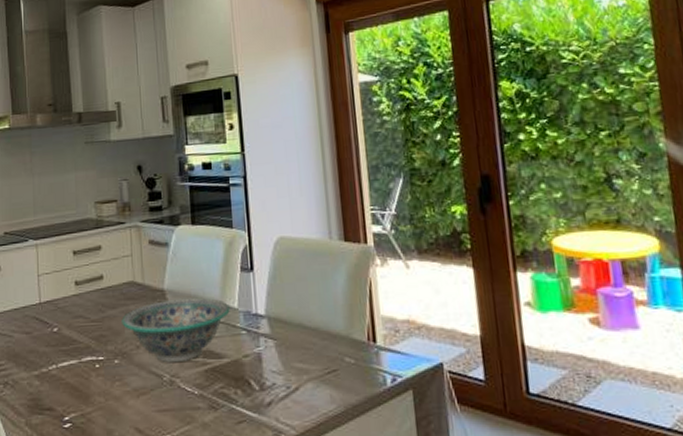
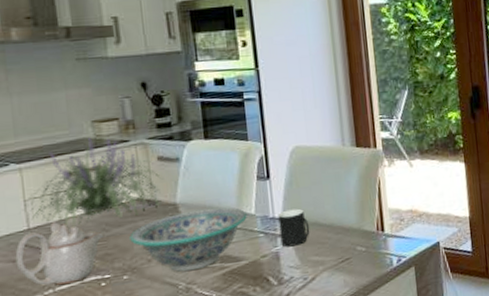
teapot: none [28,298,101,362] -> present [15,222,105,285]
plant: none [36,217,151,305] -> present [23,137,161,227]
cup: none [261,306,294,349] -> present [278,208,310,247]

